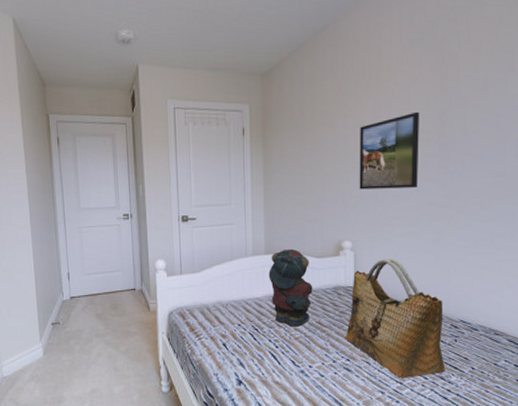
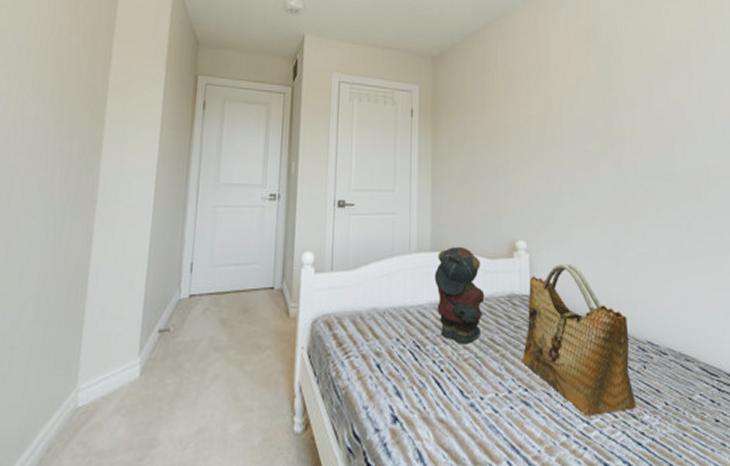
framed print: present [359,111,420,190] -> none [531,108,592,186]

